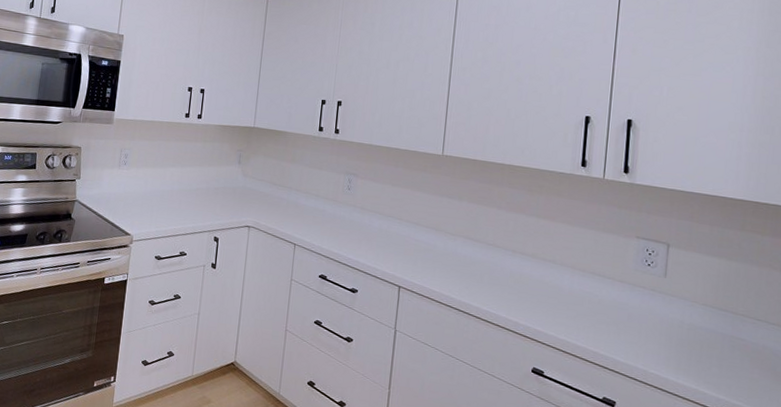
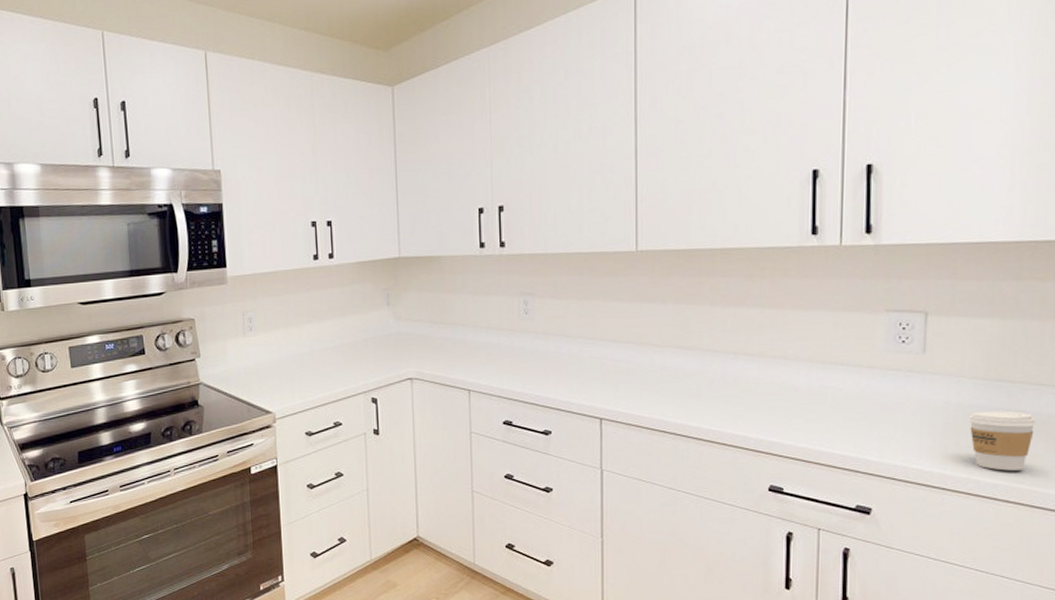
coffee cup: none [699,333,754,390] -> present [968,410,1037,471]

